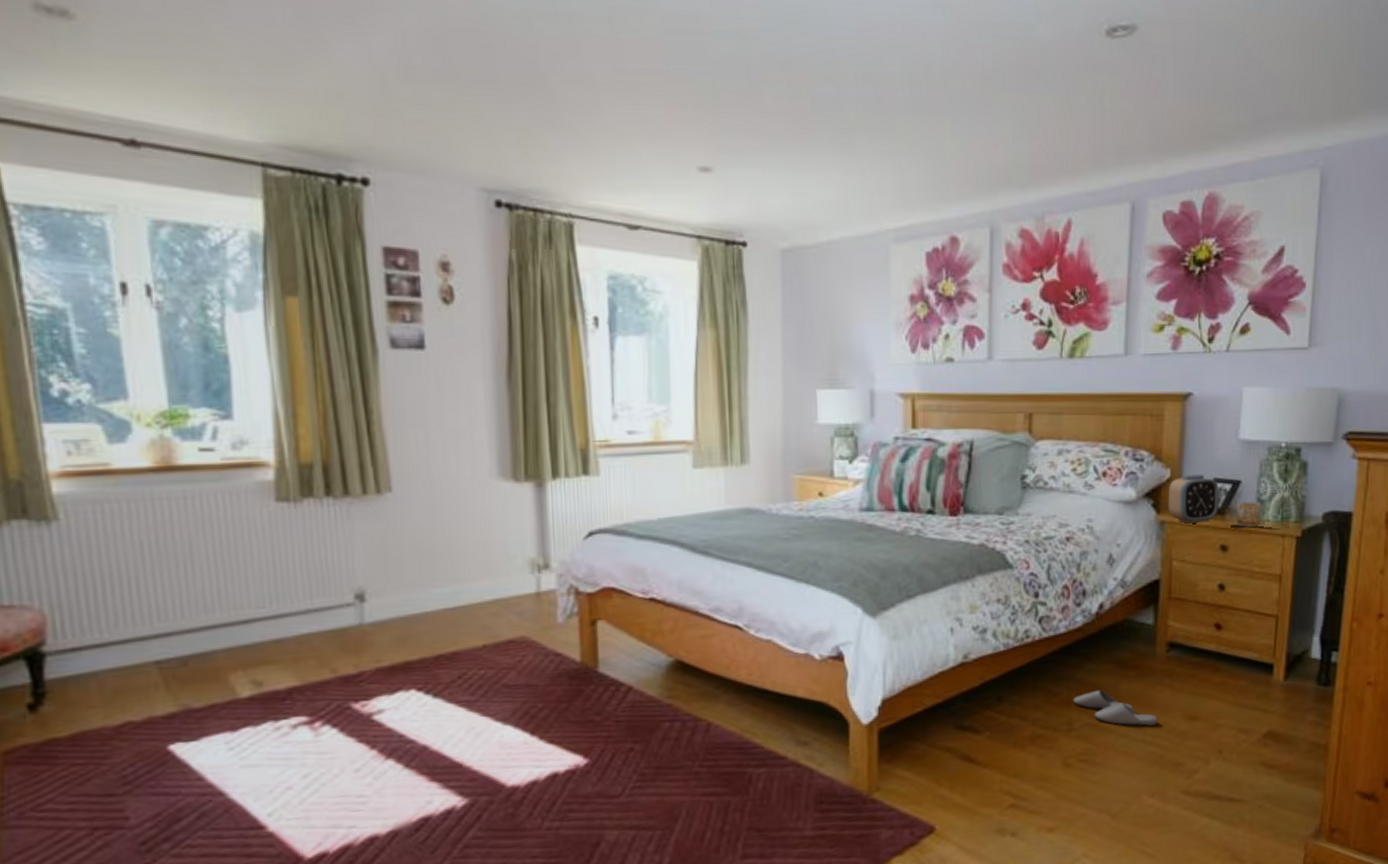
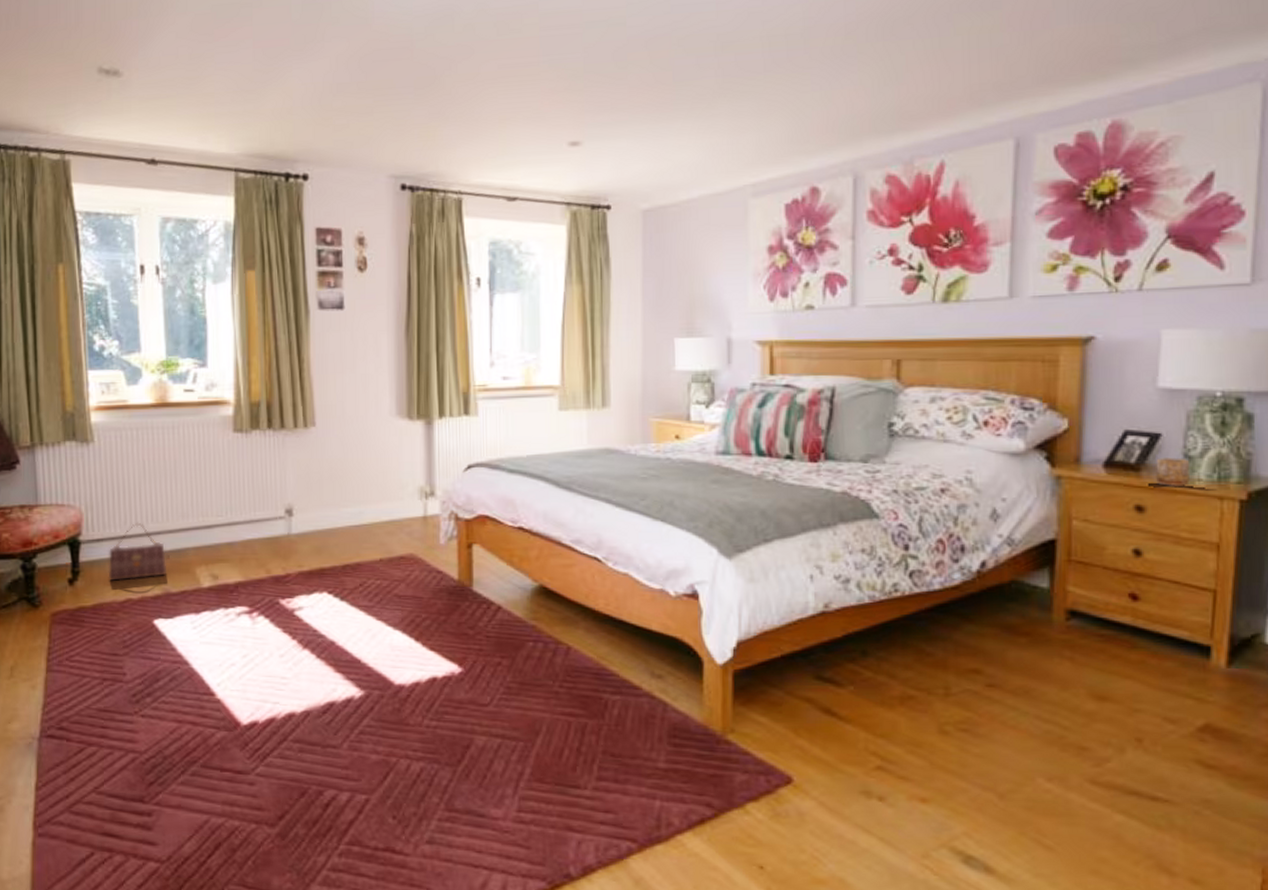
handbag: none [92,623,186,701] -> present [108,523,167,581]
slippers: present [1073,689,1158,726] -> none [950,654,1056,701]
alarm clock: present [1168,474,1219,525] -> none [1065,425,1133,481]

